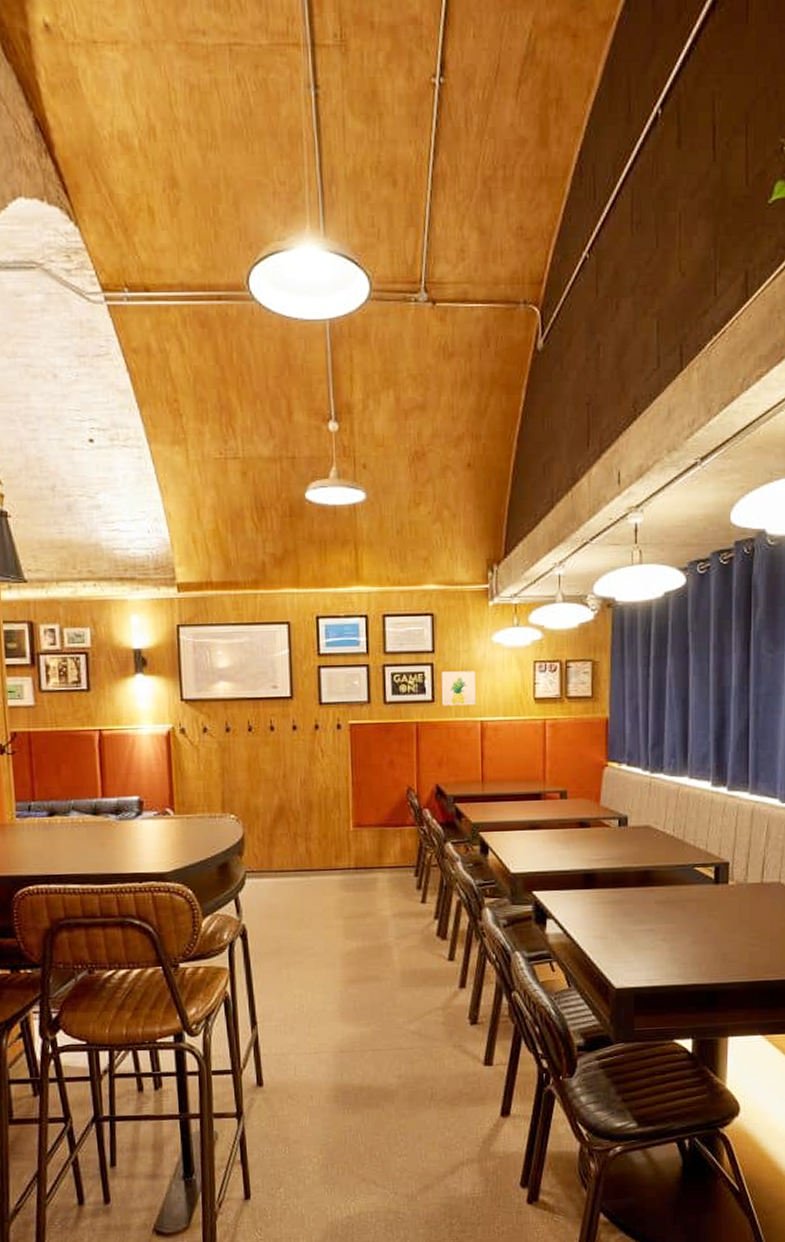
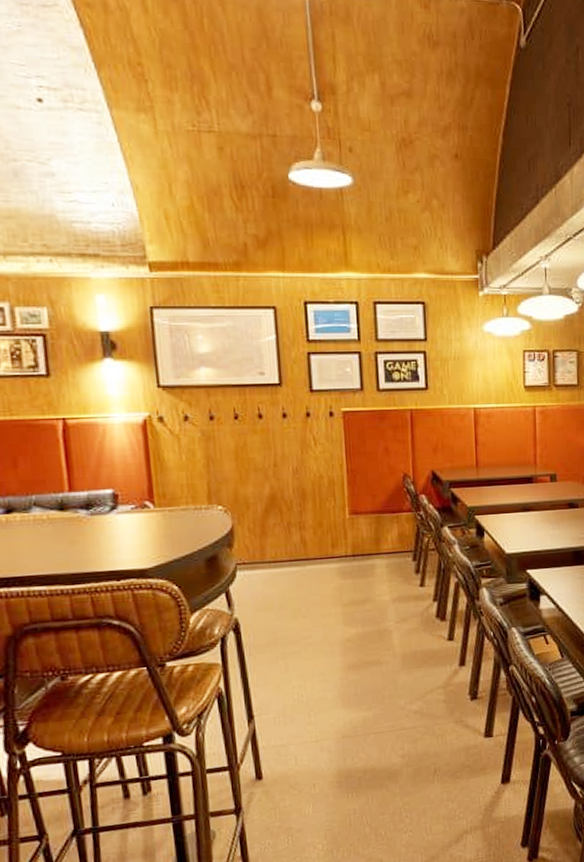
wall art: present [441,671,476,706] -> none [434,359,469,394]

